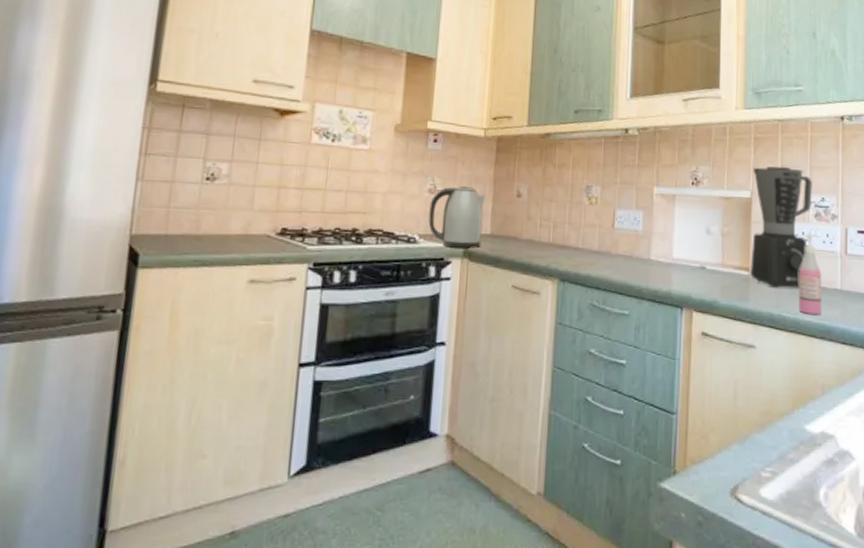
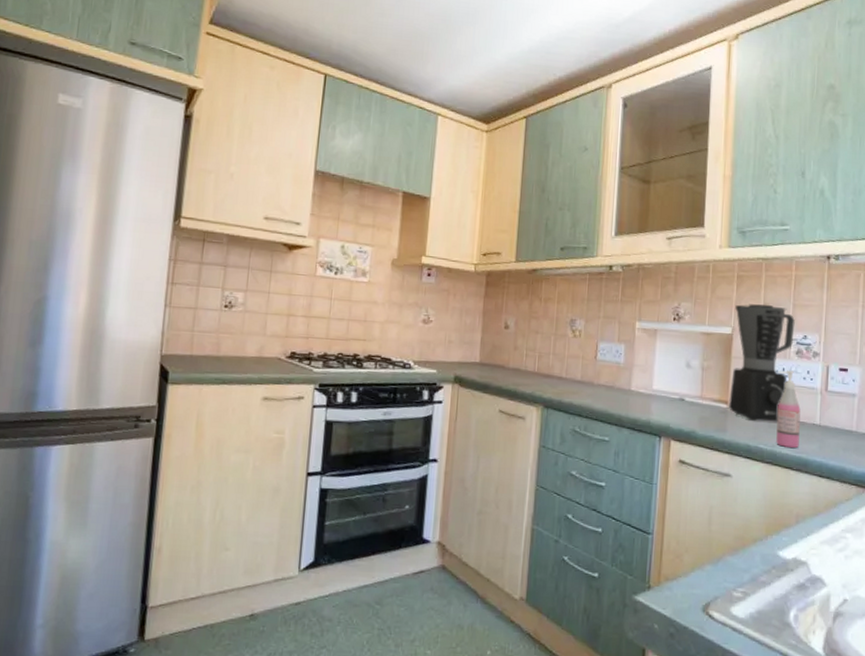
kettle: present [428,185,486,249] -> none [422,316,475,375]

